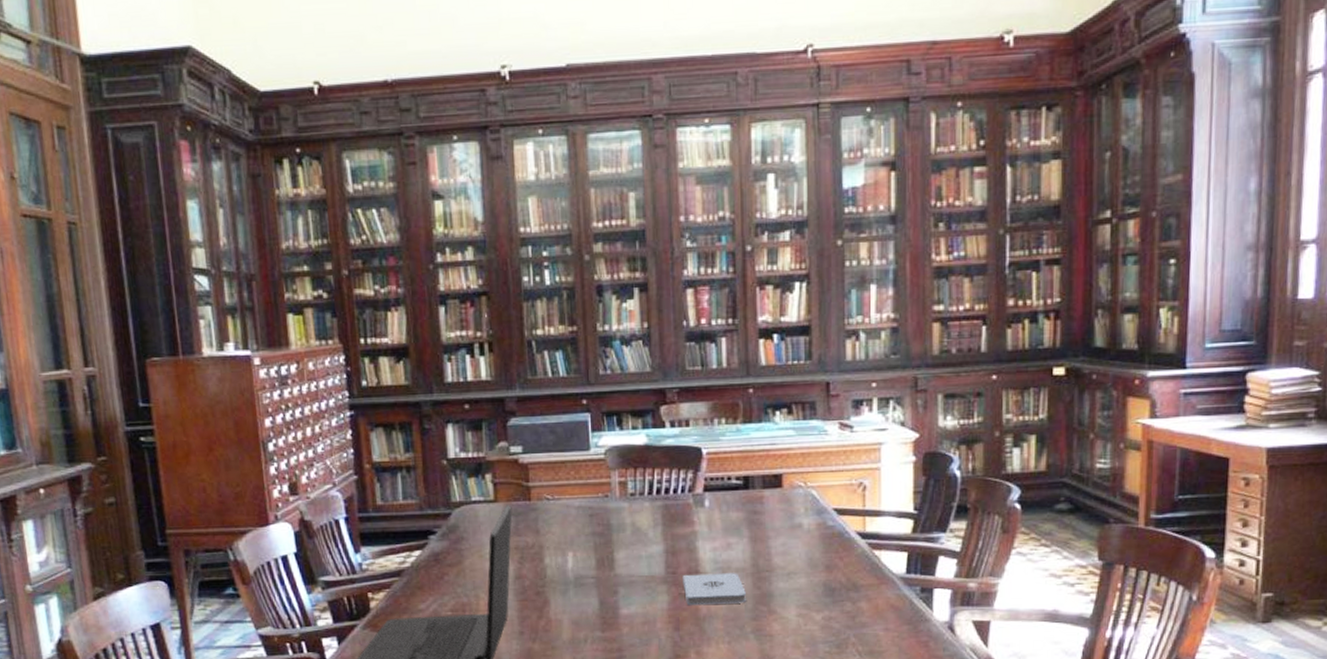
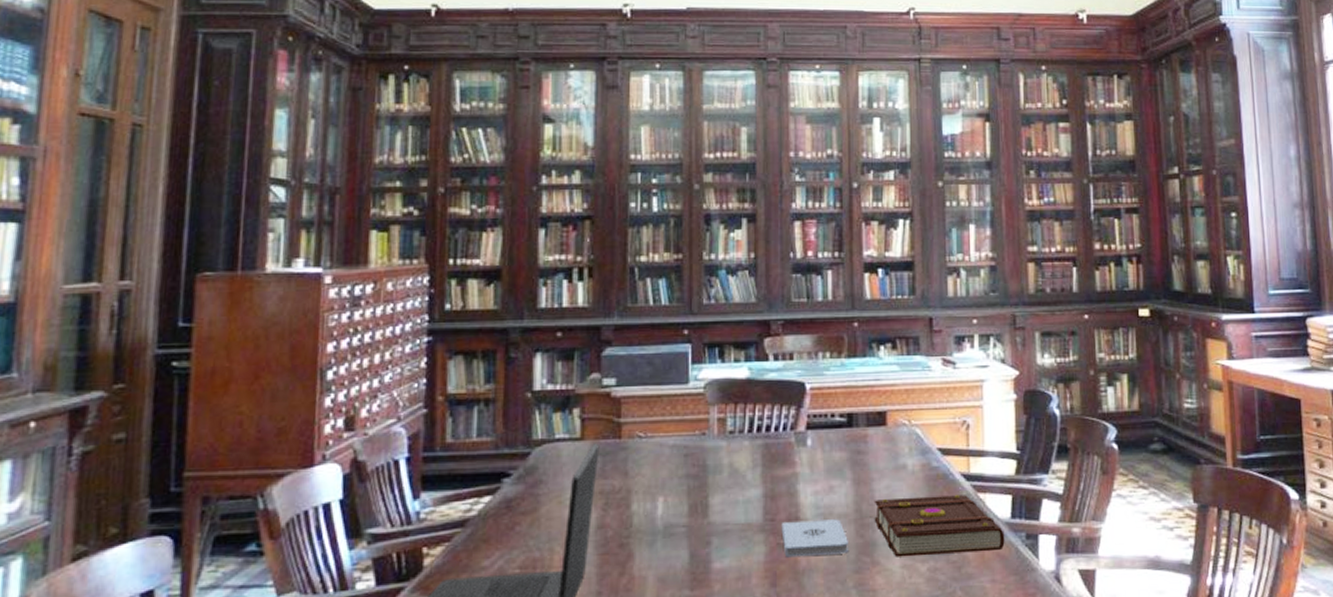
book: none [770,551,899,607] -> present [874,494,1005,557]

